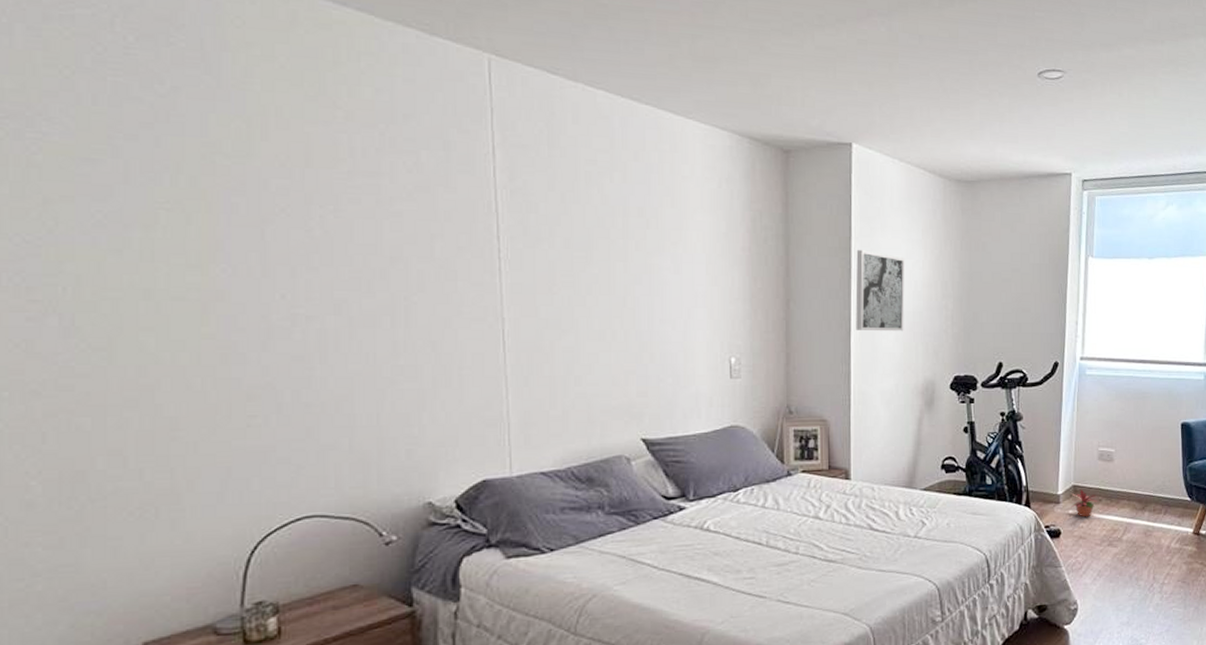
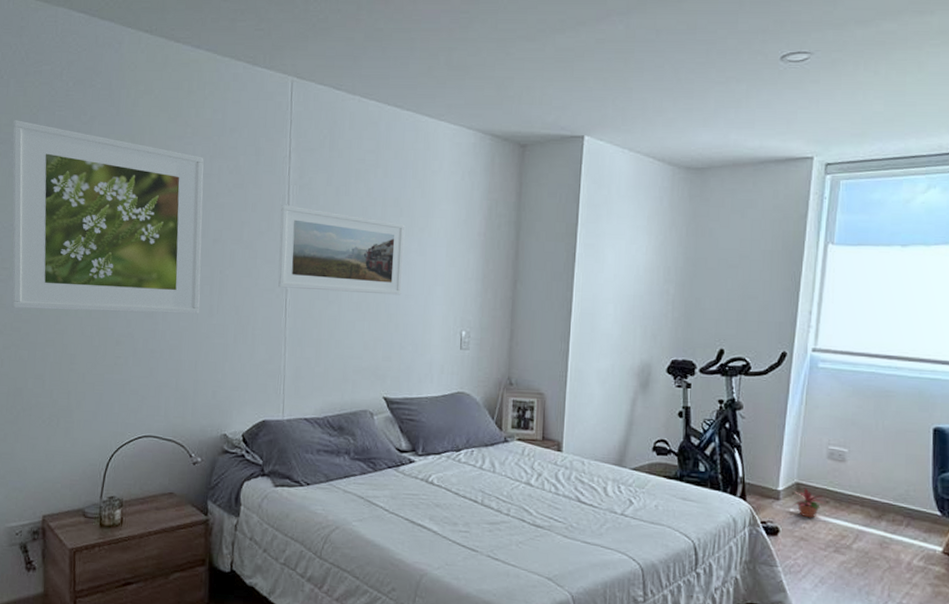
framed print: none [26,84,378,359] -> present [12,120,204,315]
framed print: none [487,213,655,320] -> present [278,205,405,295]
wall art: present [855,249,906,332] -> none [576,234,629,314]

